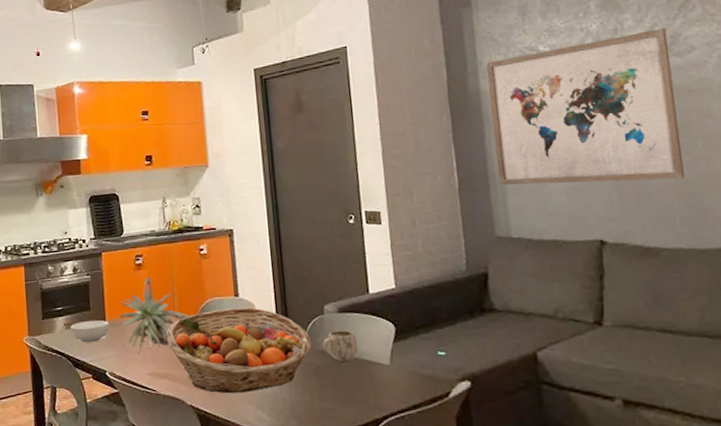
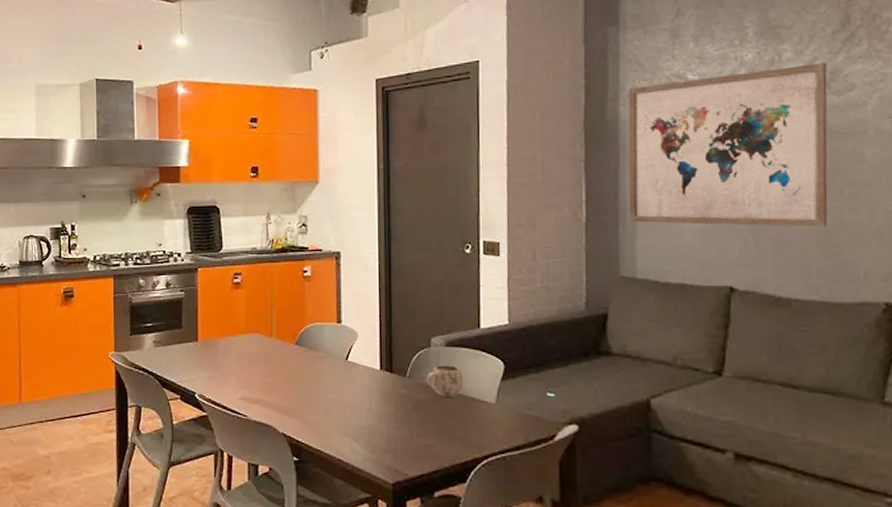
cereal bowl: present [70,320,110,343] -> none [159,340,202,362]
plant: present [119,277,189,354] -> none [212,297,287,377]
fruit basket: present [167,307,313,394] -> none [262,335,416,424]

